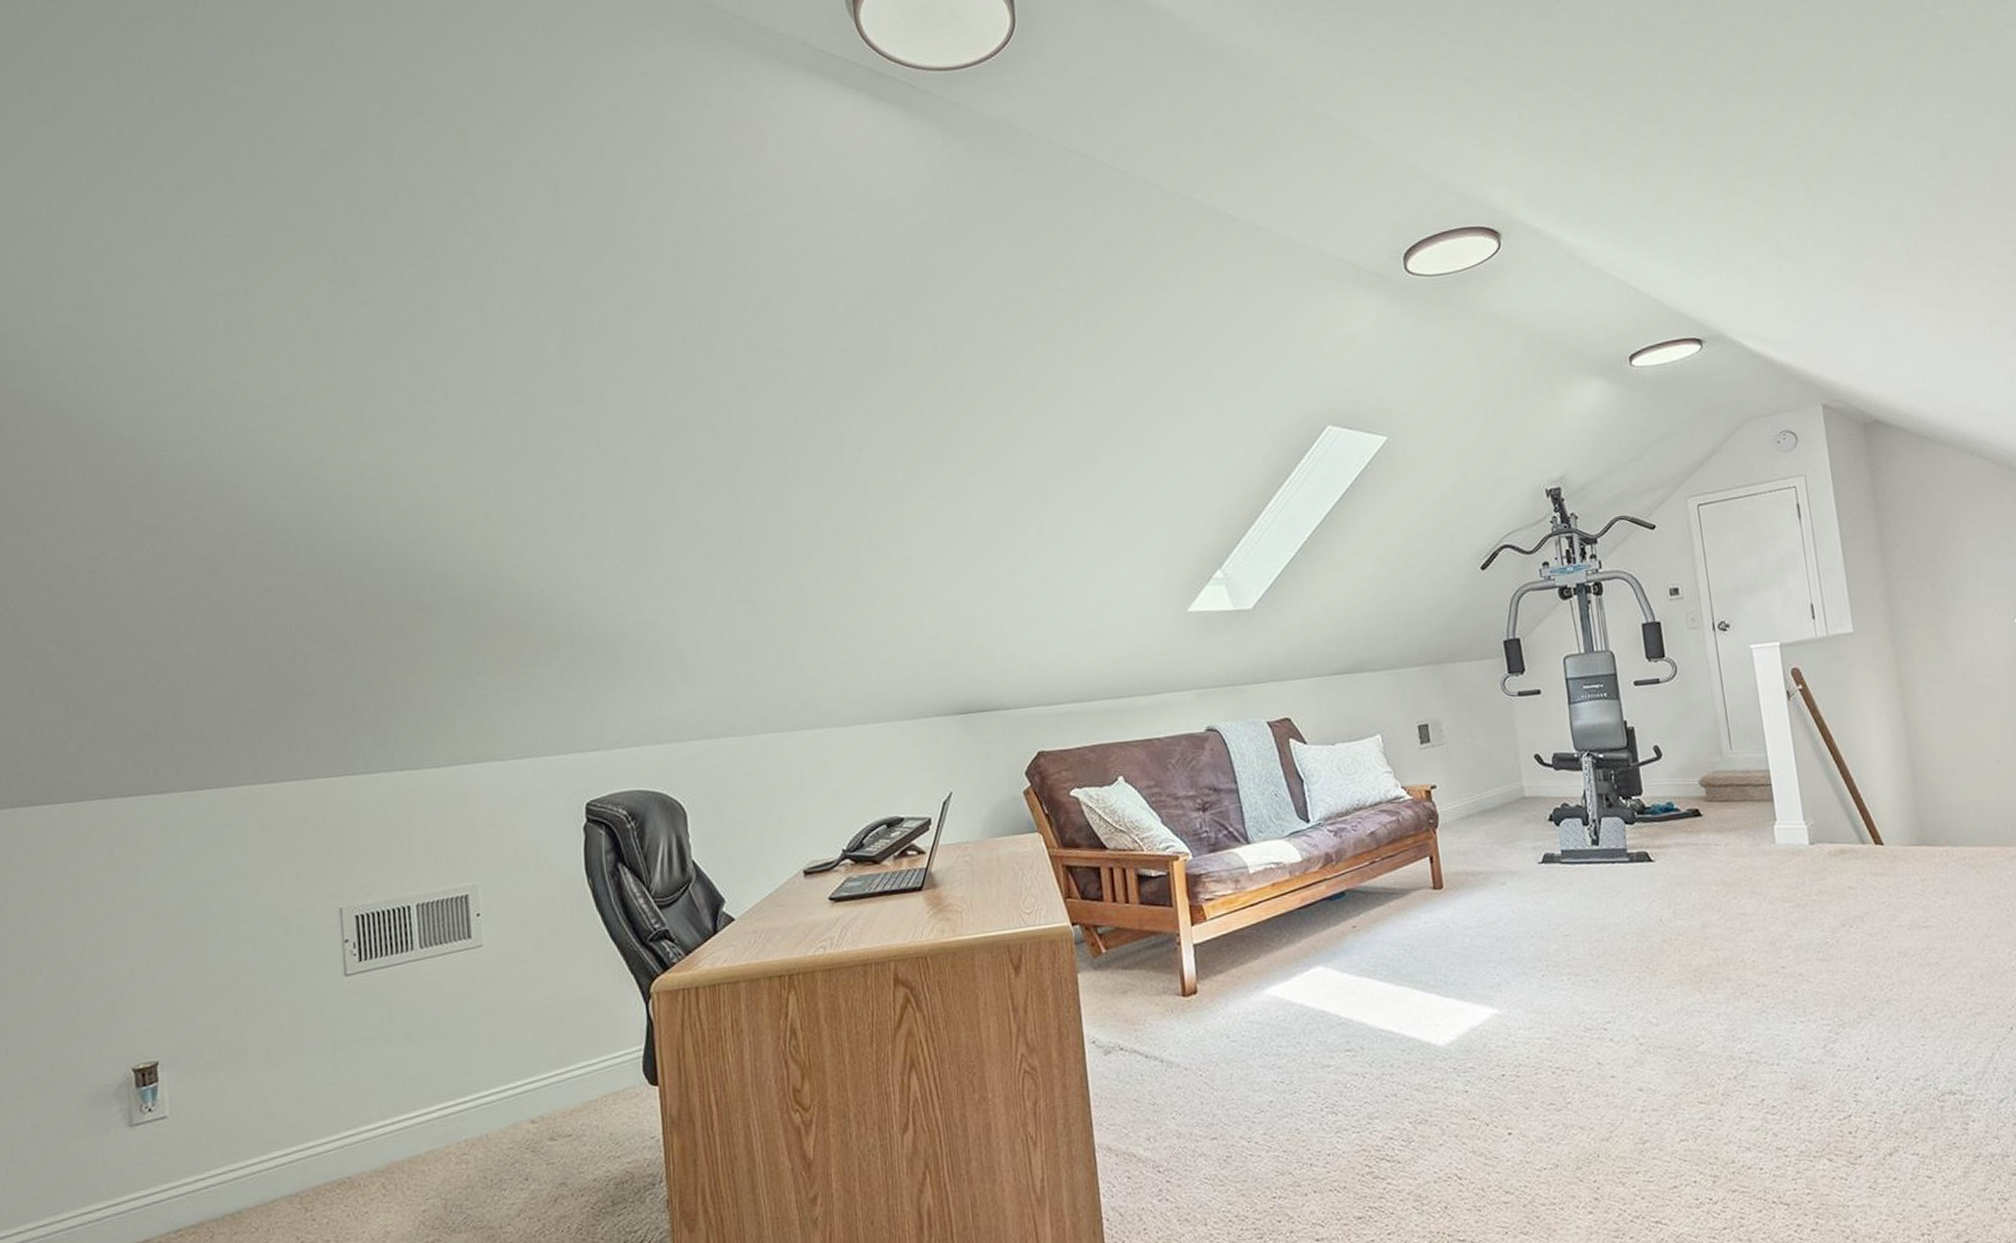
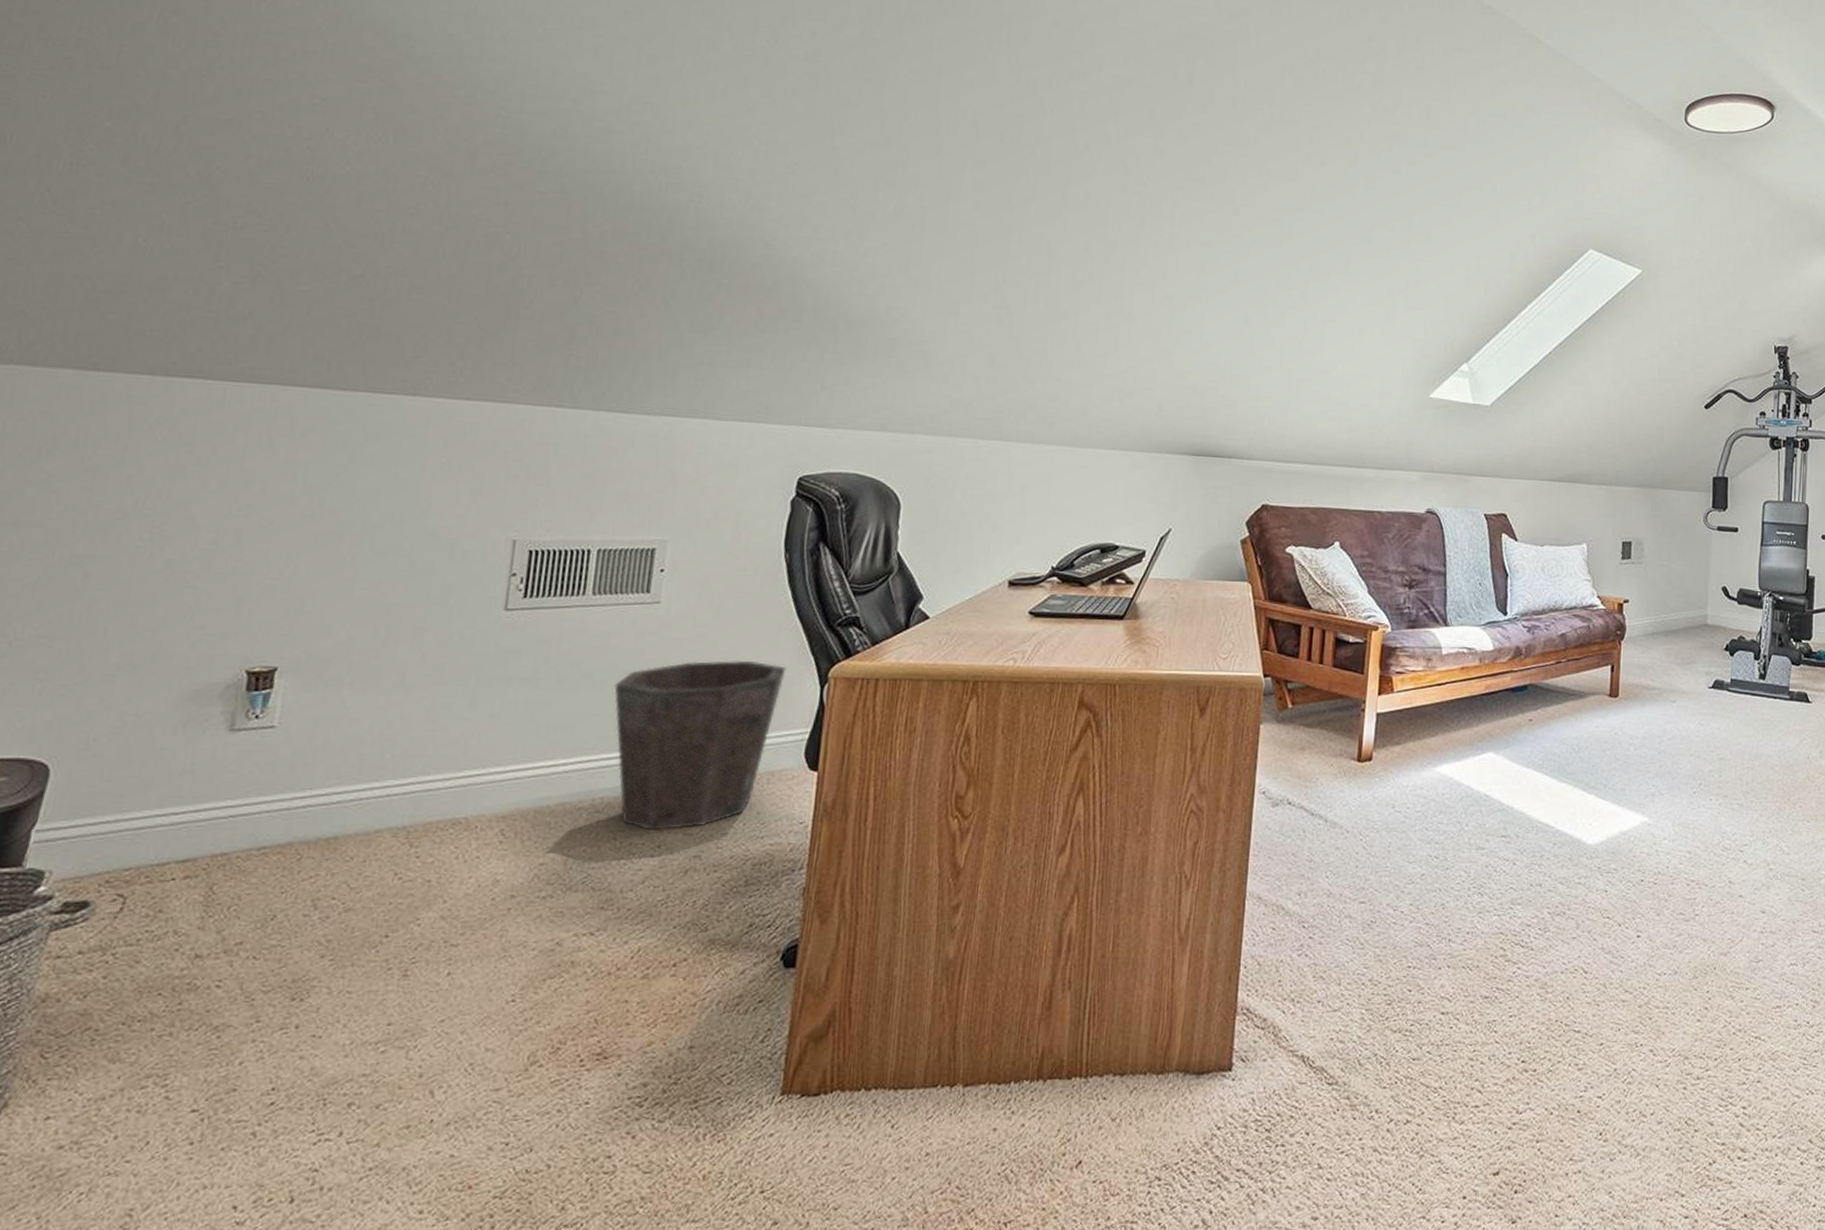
waste bin: none [457,988,611,1165] -> present [614,660,786,830]

